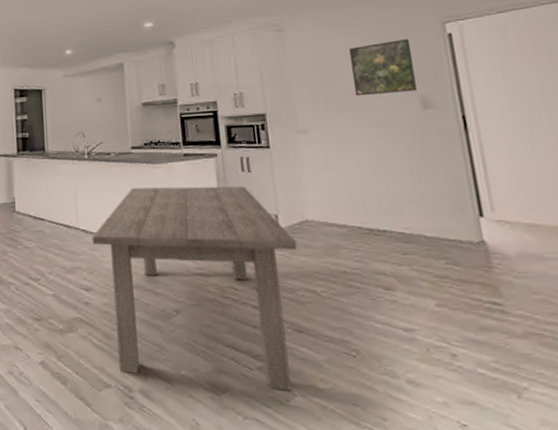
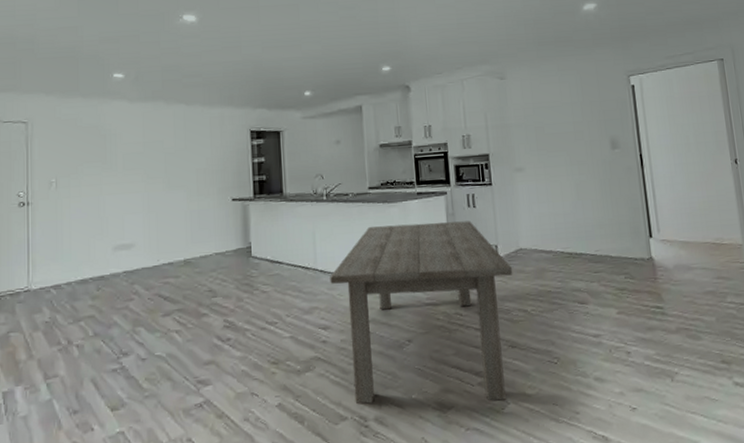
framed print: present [349,39,417,96] -> none [557,89,608,138]

